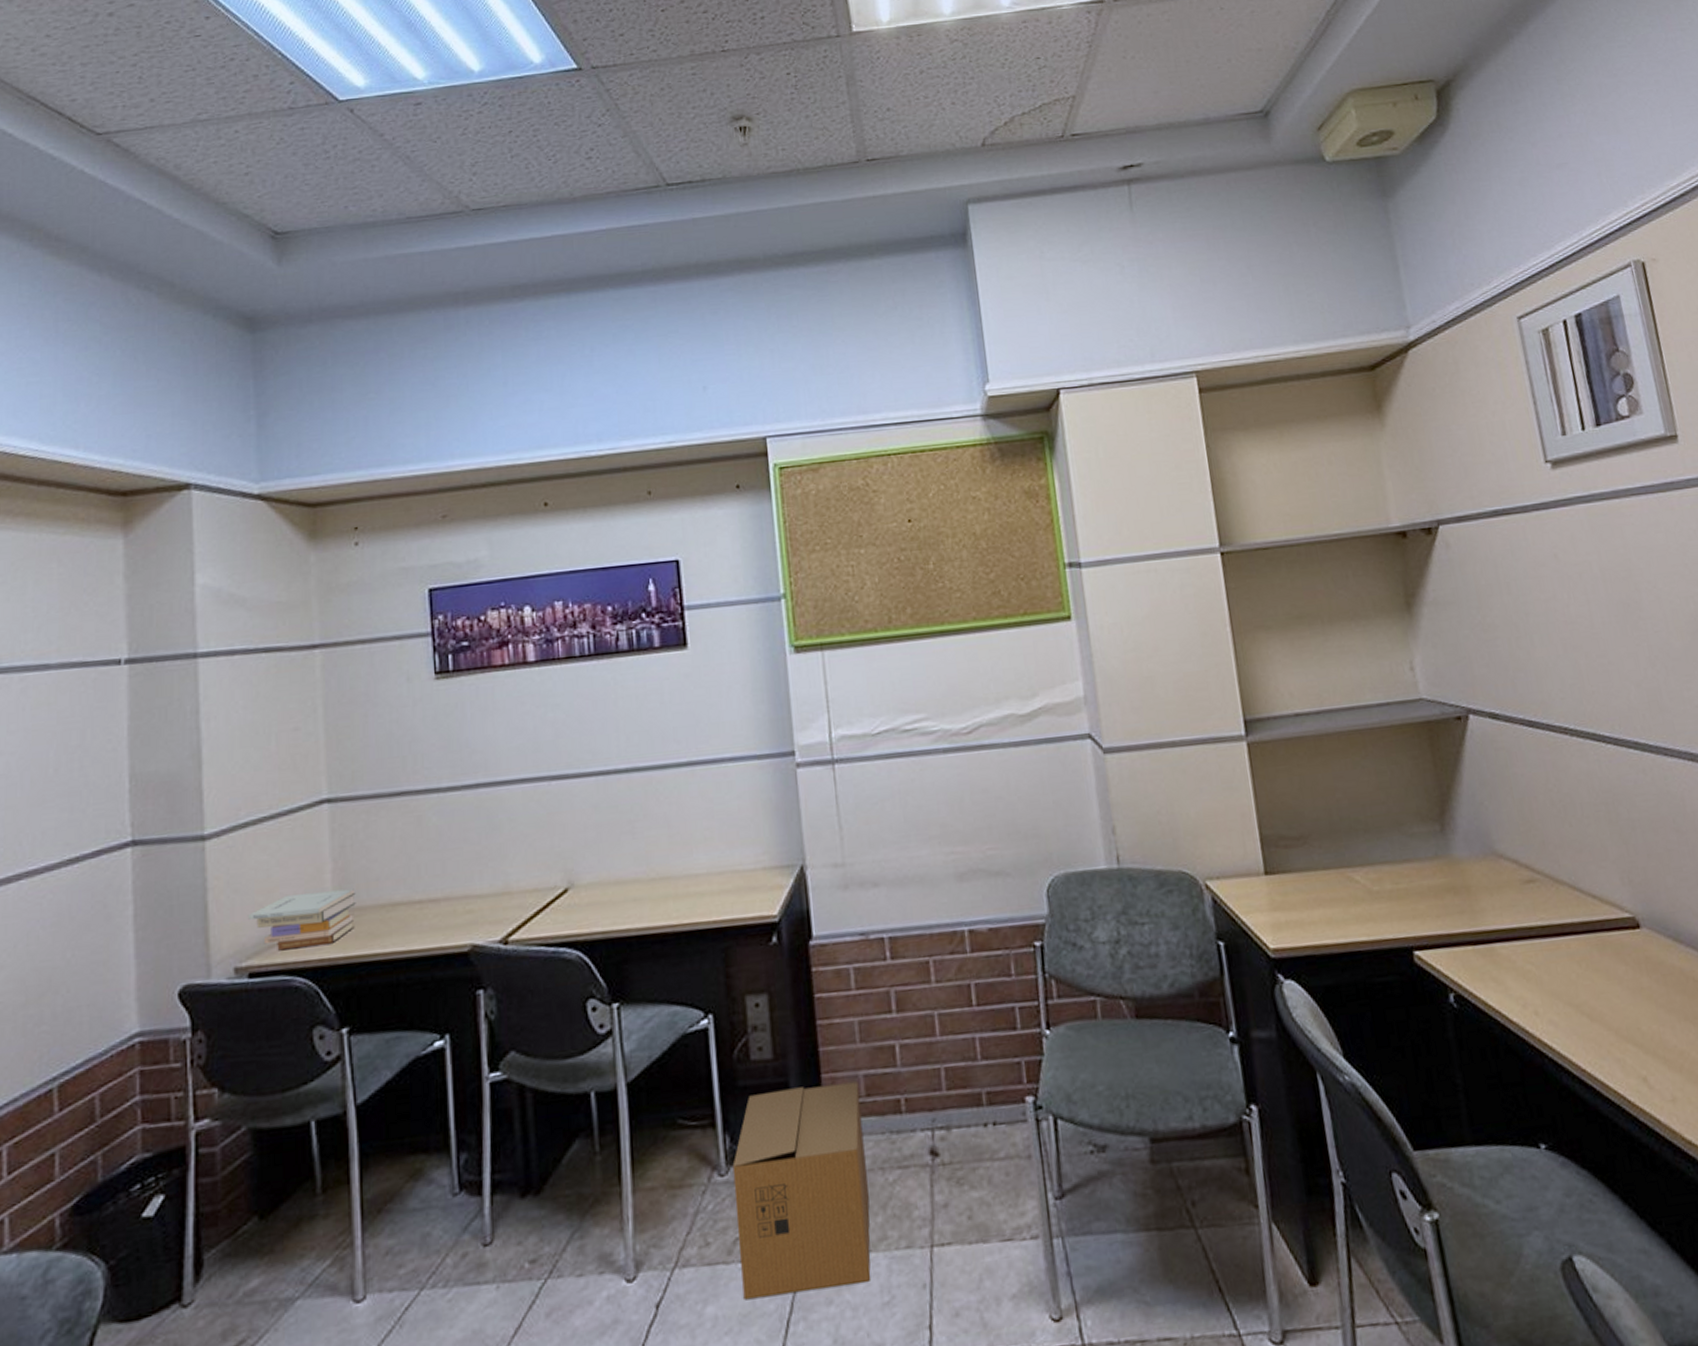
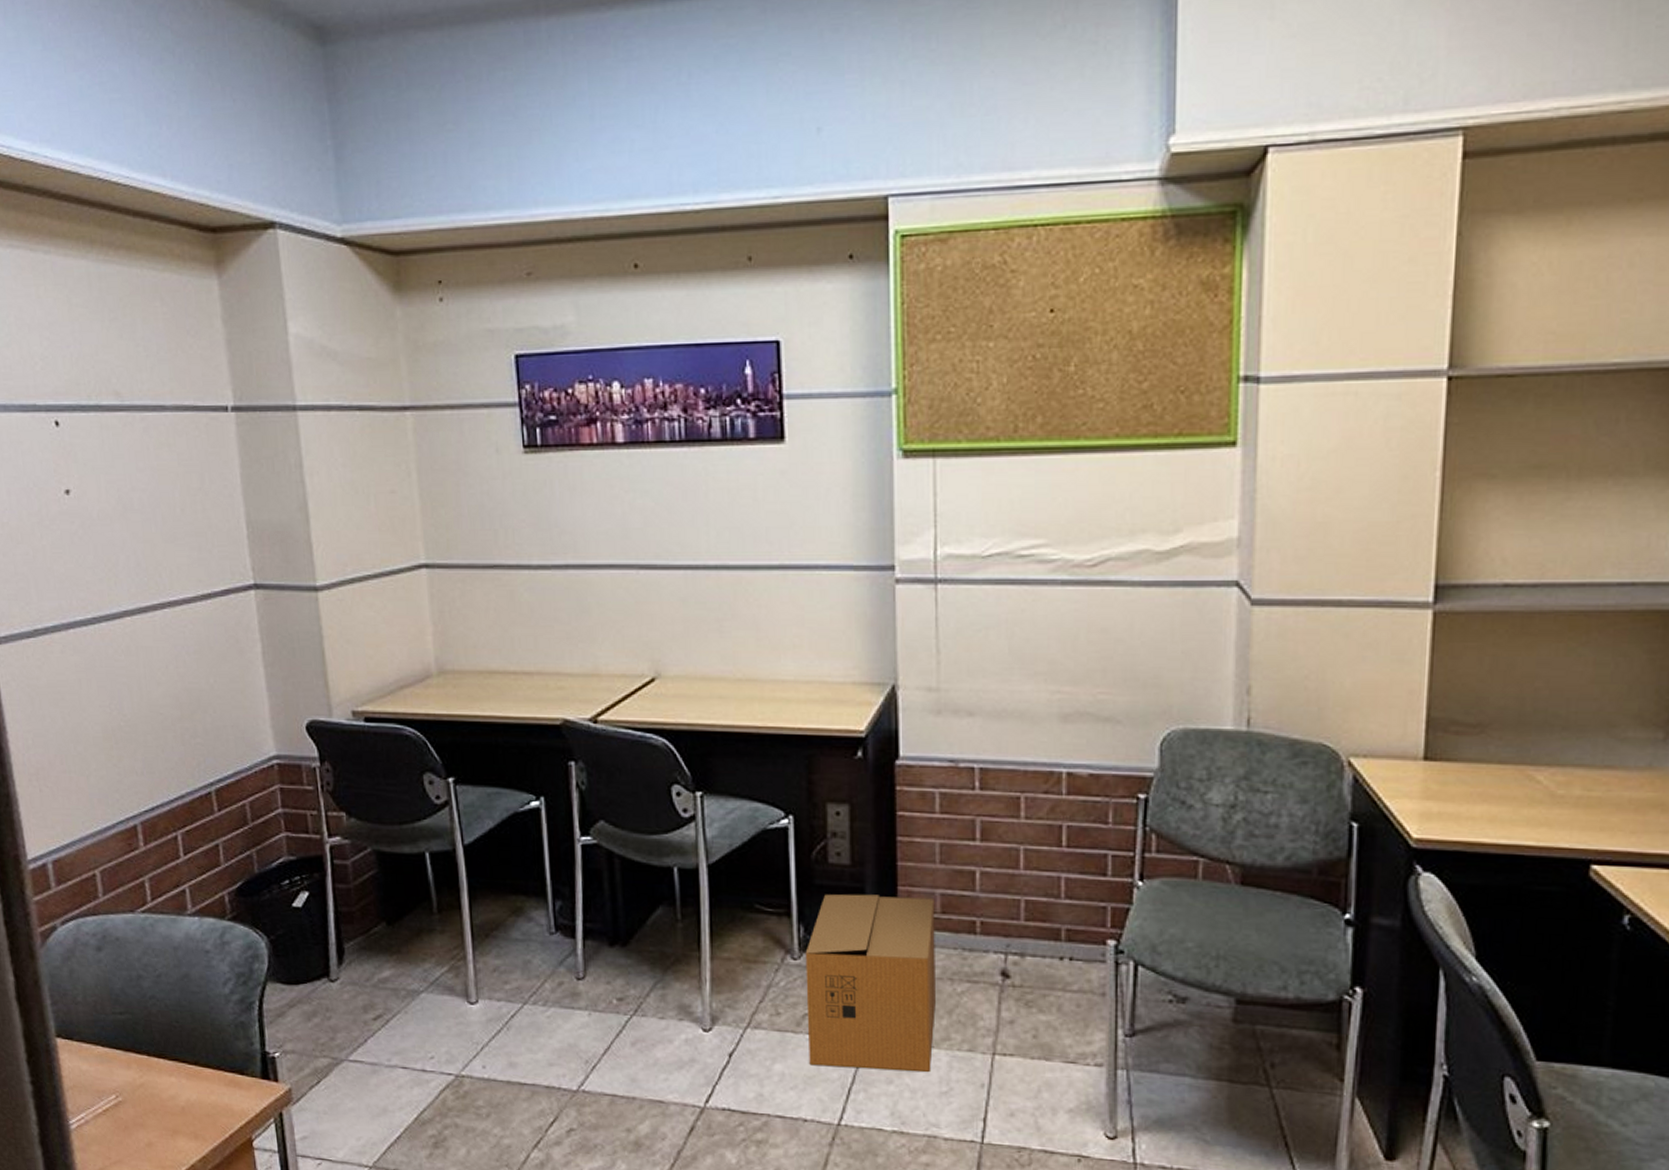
books: present [247,888,356,951] -> none [359,651,456,702]

